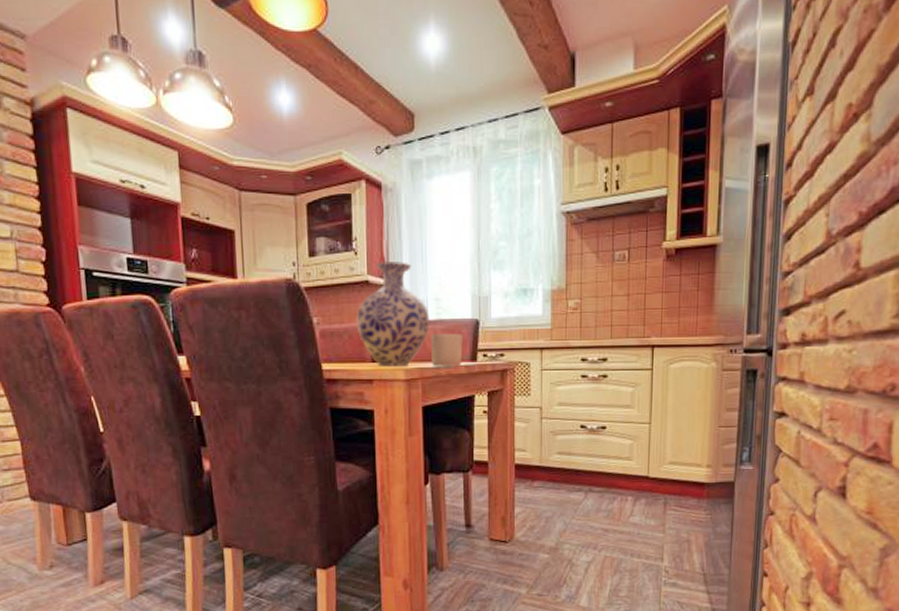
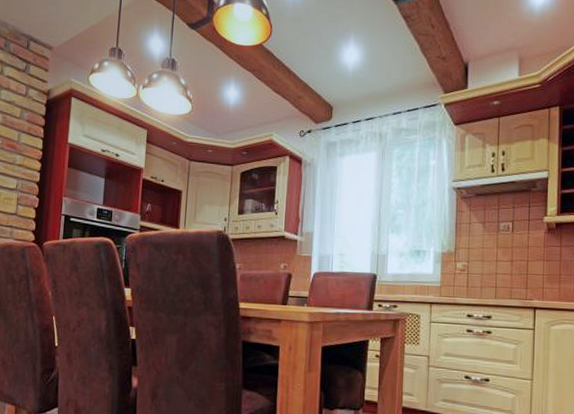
vase: present [356,262,430,368] -> none [271,221,334,311]
mug: present [431,334,463,367] -> none [333,284,361,314]

